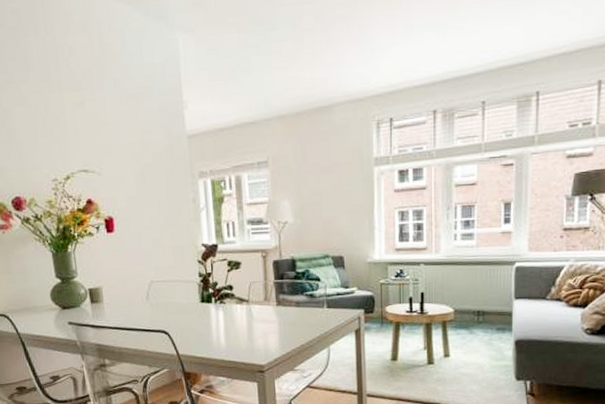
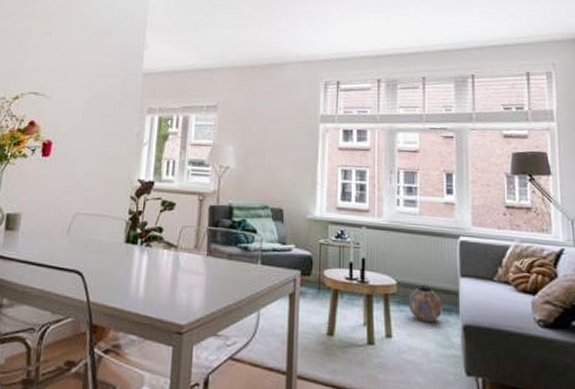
planter: none [466,312,496,341] -> present [409,287,442,322]

